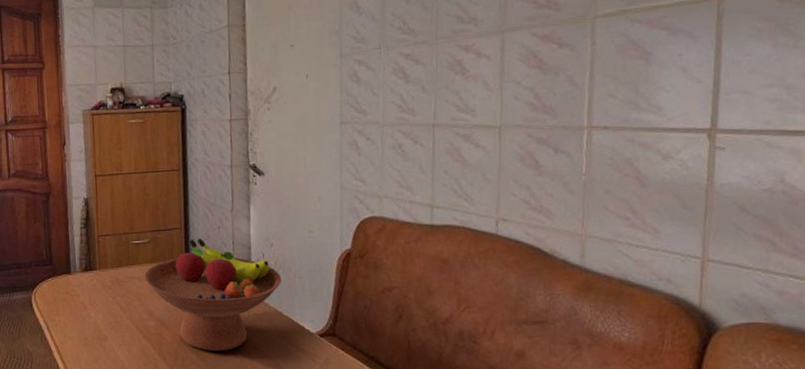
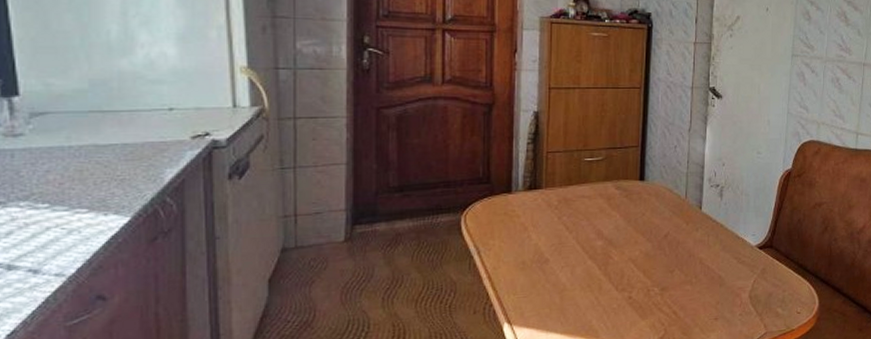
fruit bowl: present [144,238,282,351] -> none [595,157,730,268]

